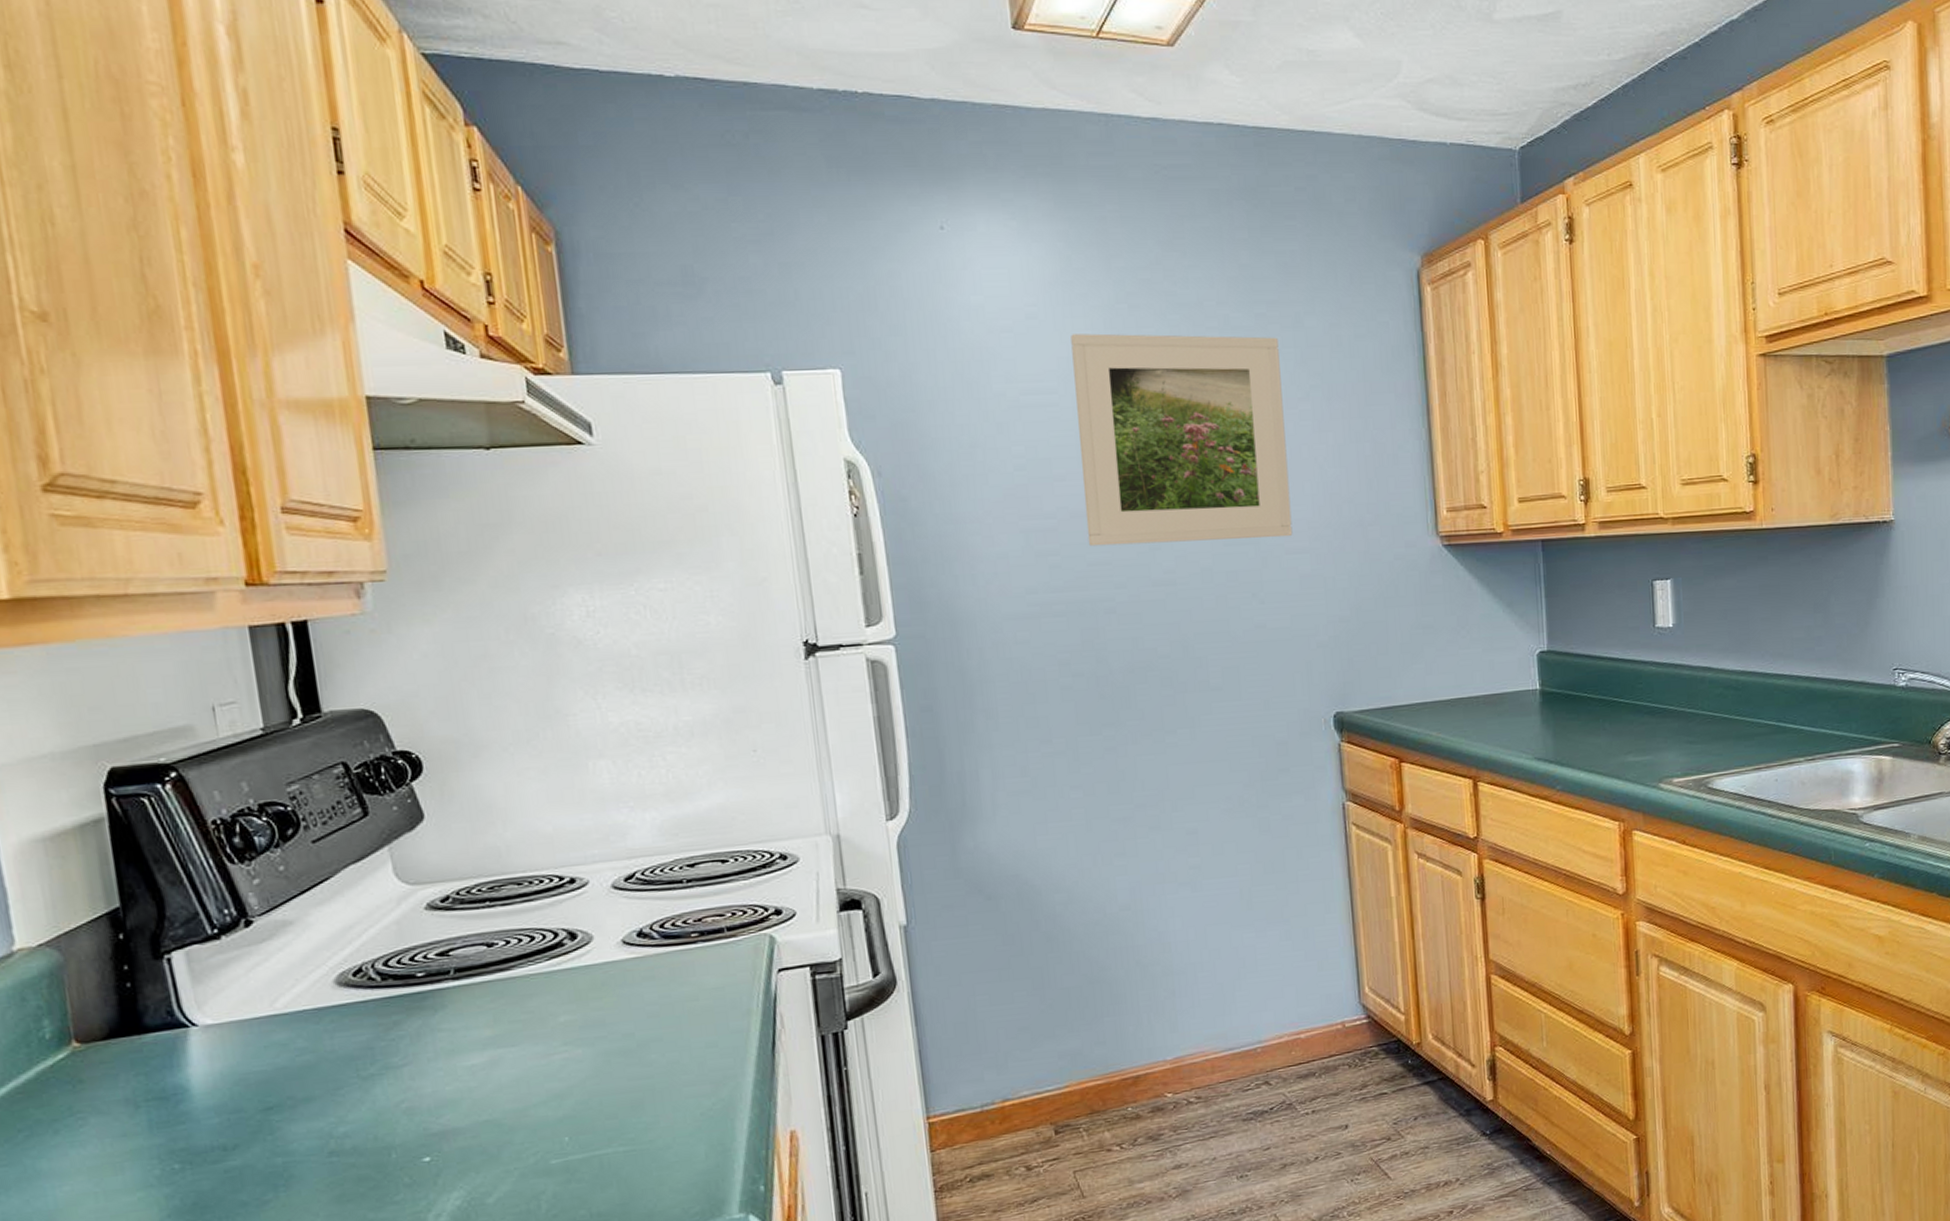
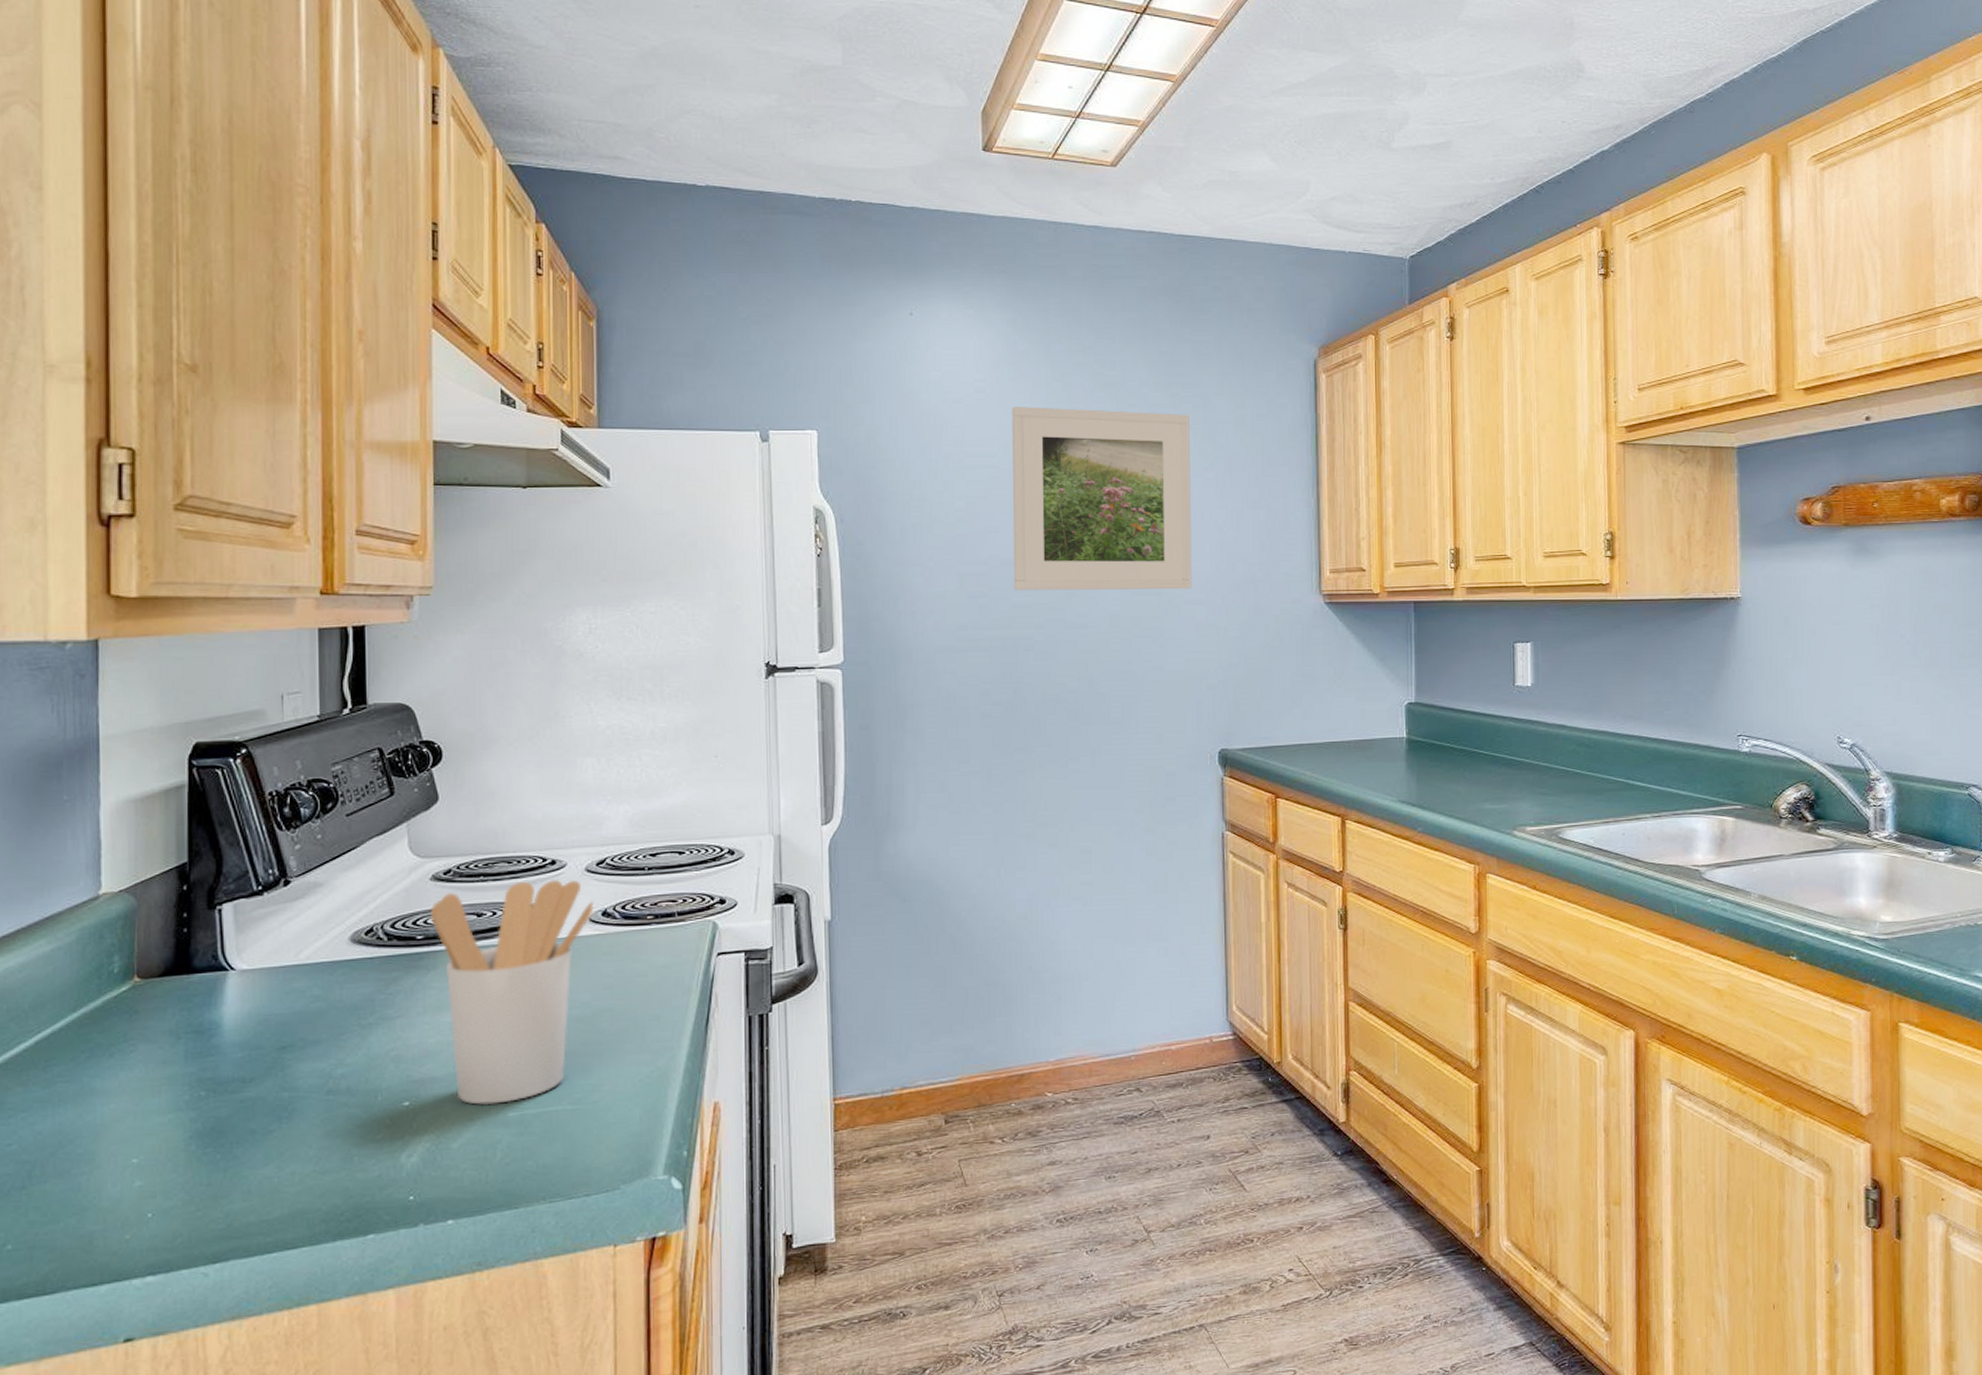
utensil holder: none [428,899,629,1154] -> present [429,879,595,1105]

